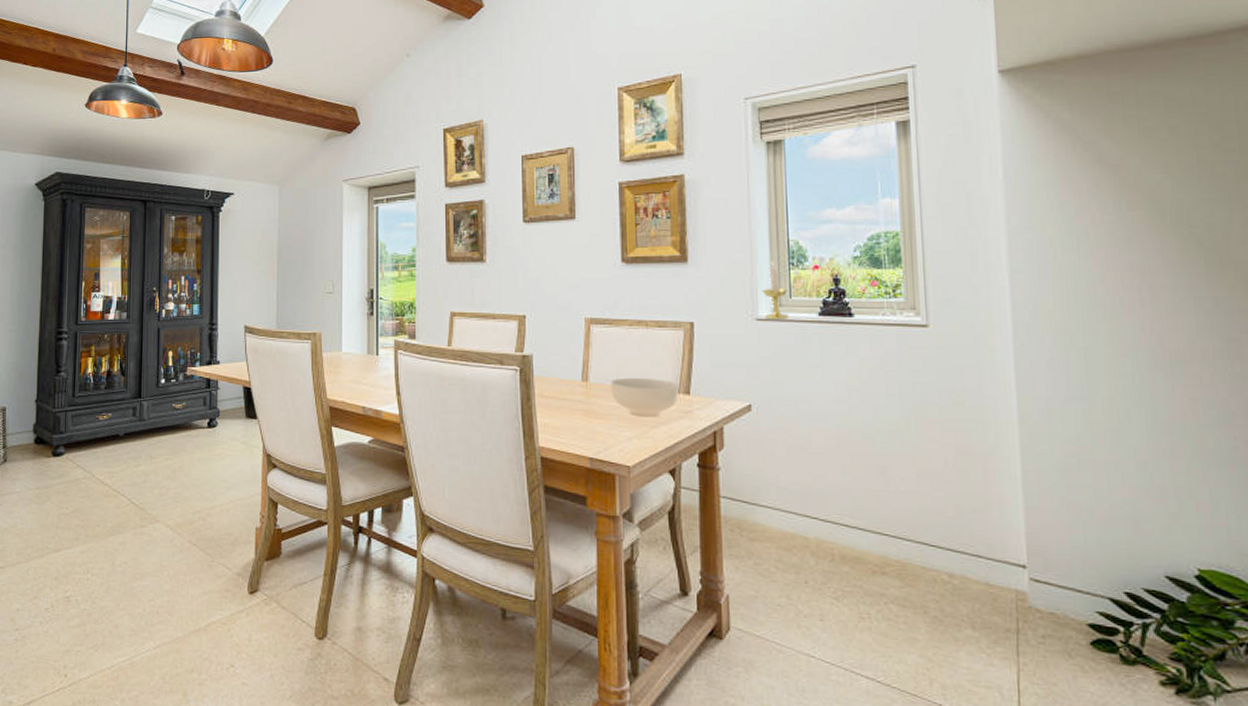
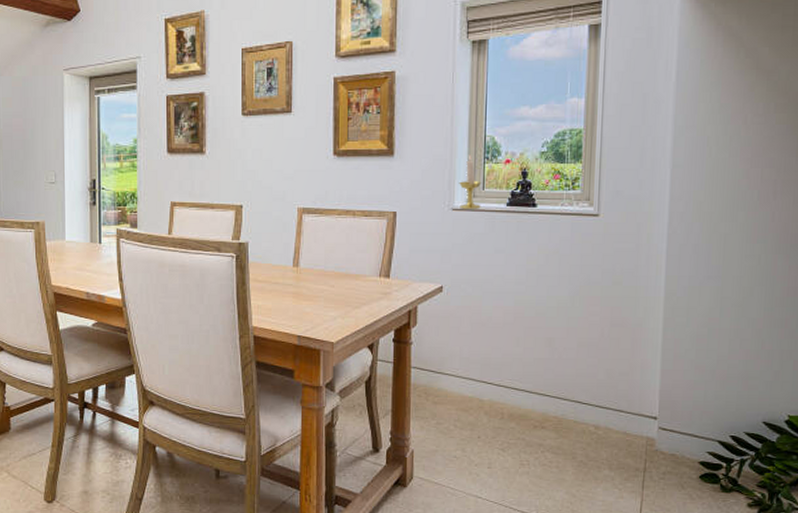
bowl: present [610,377,680,417] -> none [319,262,381,299]

